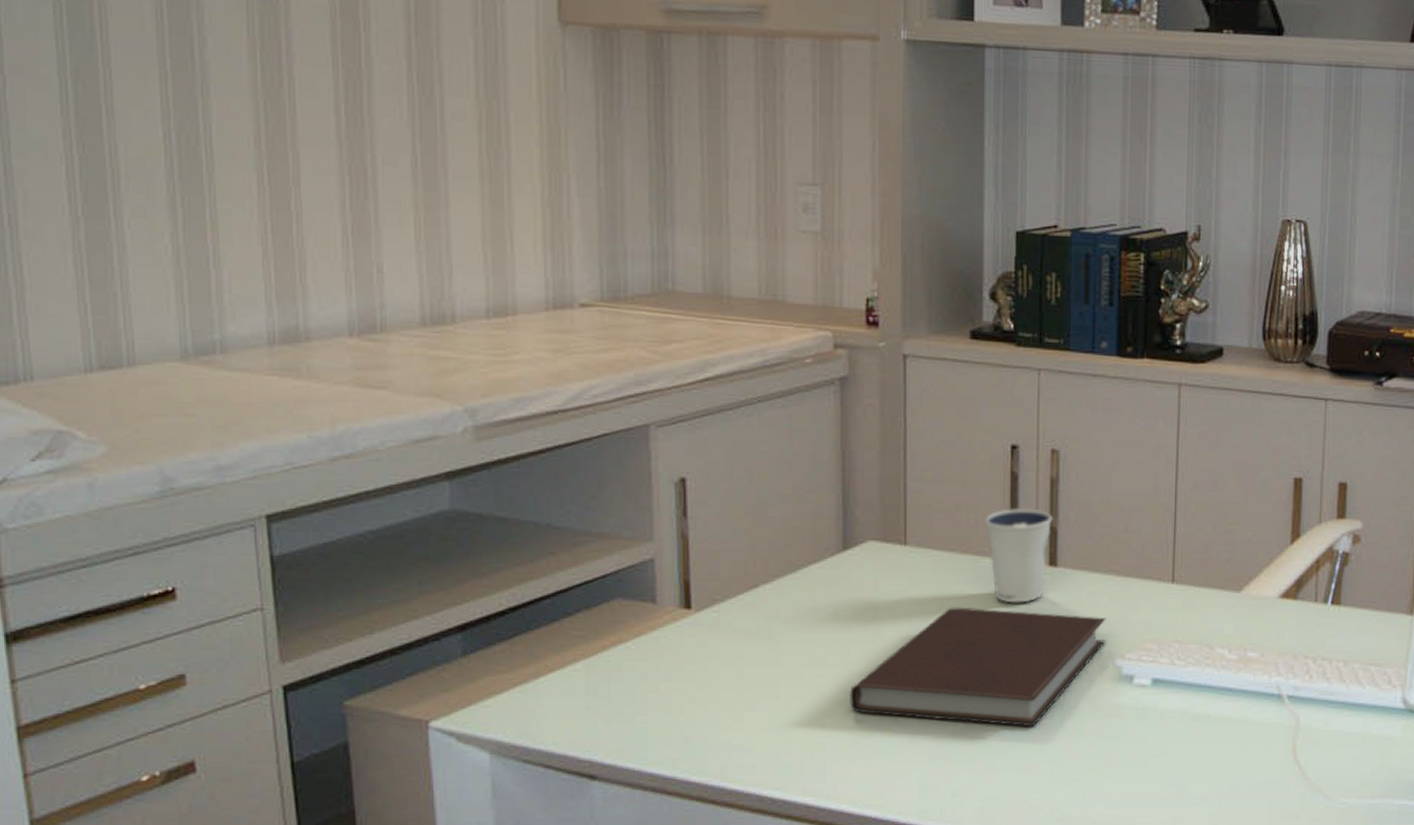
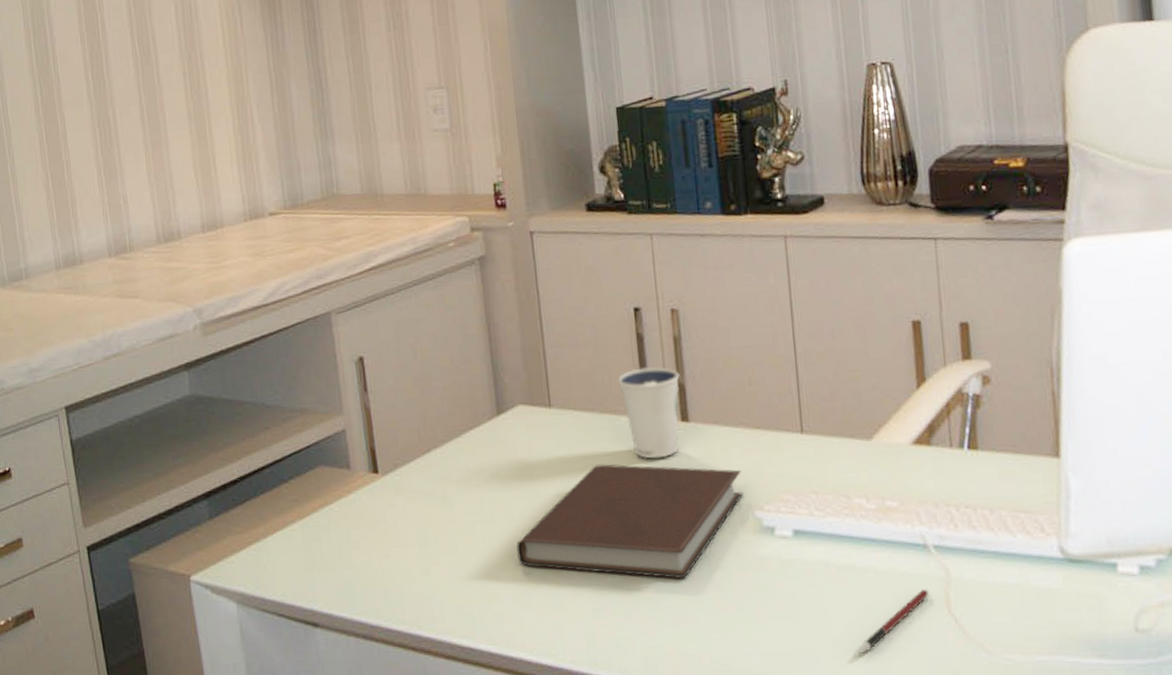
pen: none [1202,737,1278,801] -> present [858,589,929,655]

